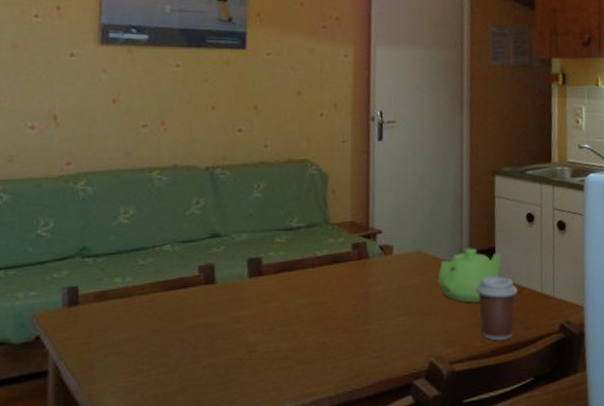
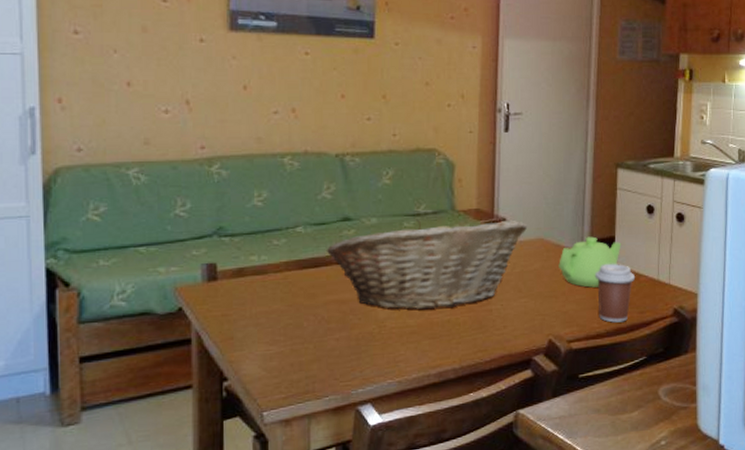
fruit basket: none [195,232,405,332] -> present [327,219,528,310]

